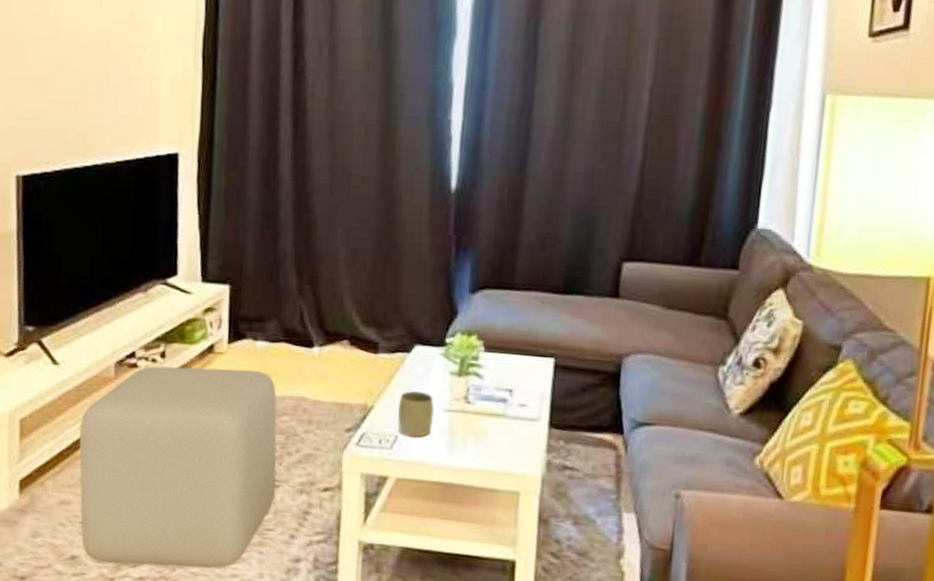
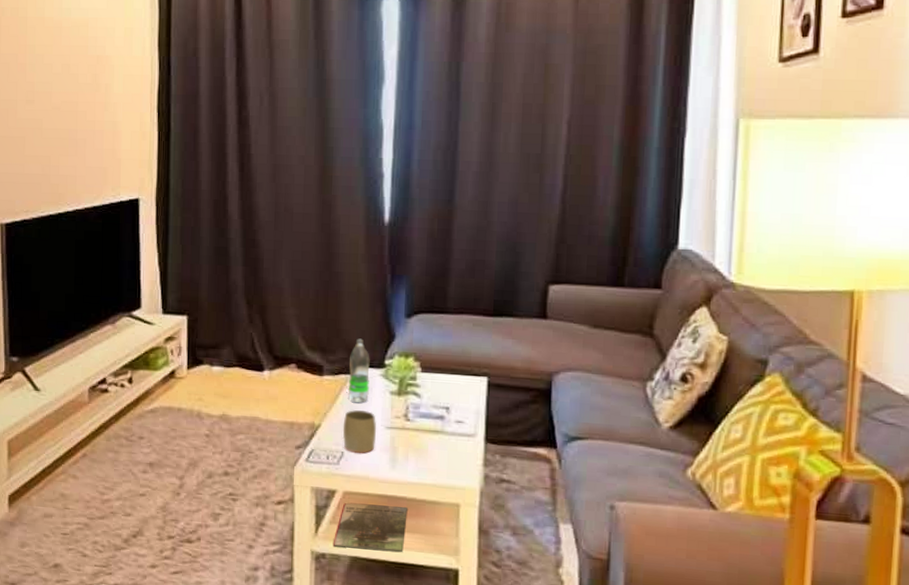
pouf: present [79,366,277,568] -> none [59,391,234,576]
magazine: none [382,490,464,542] -> present [332,502,408,552]
bottle: none [405,314,430,384] -> present [348,338,370,404]

